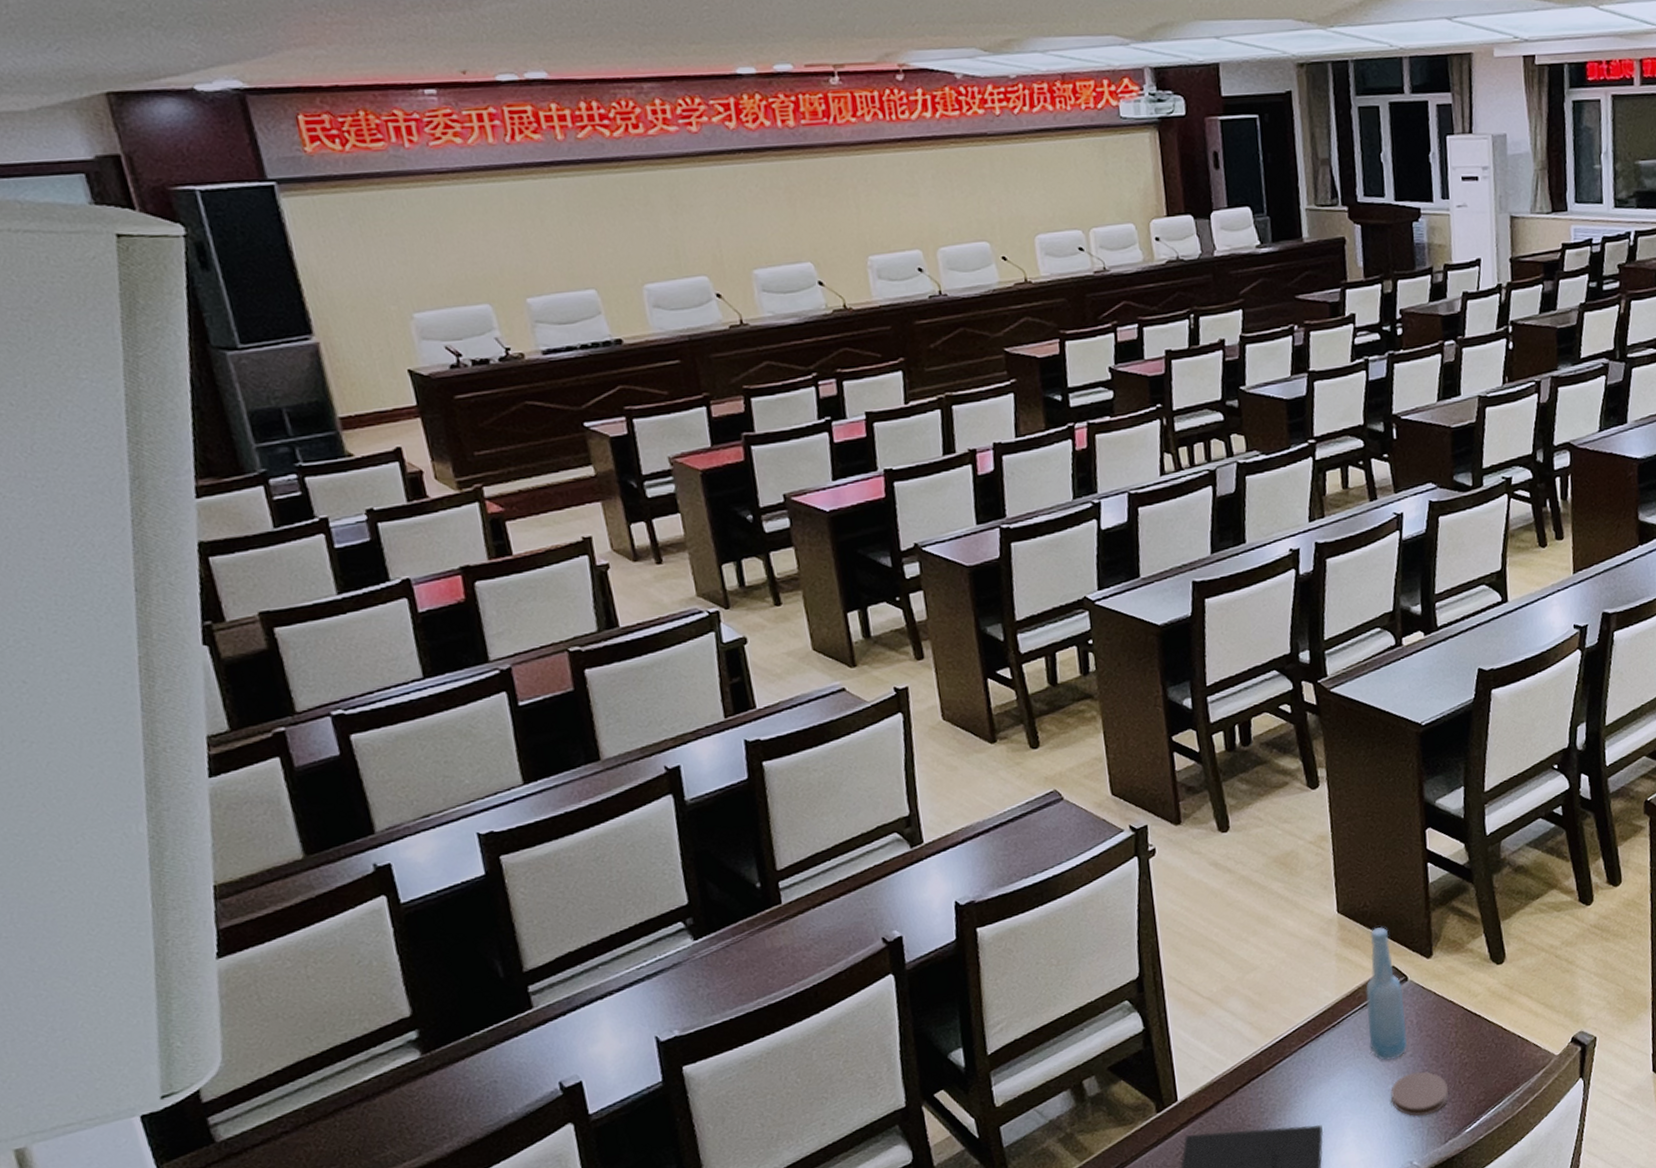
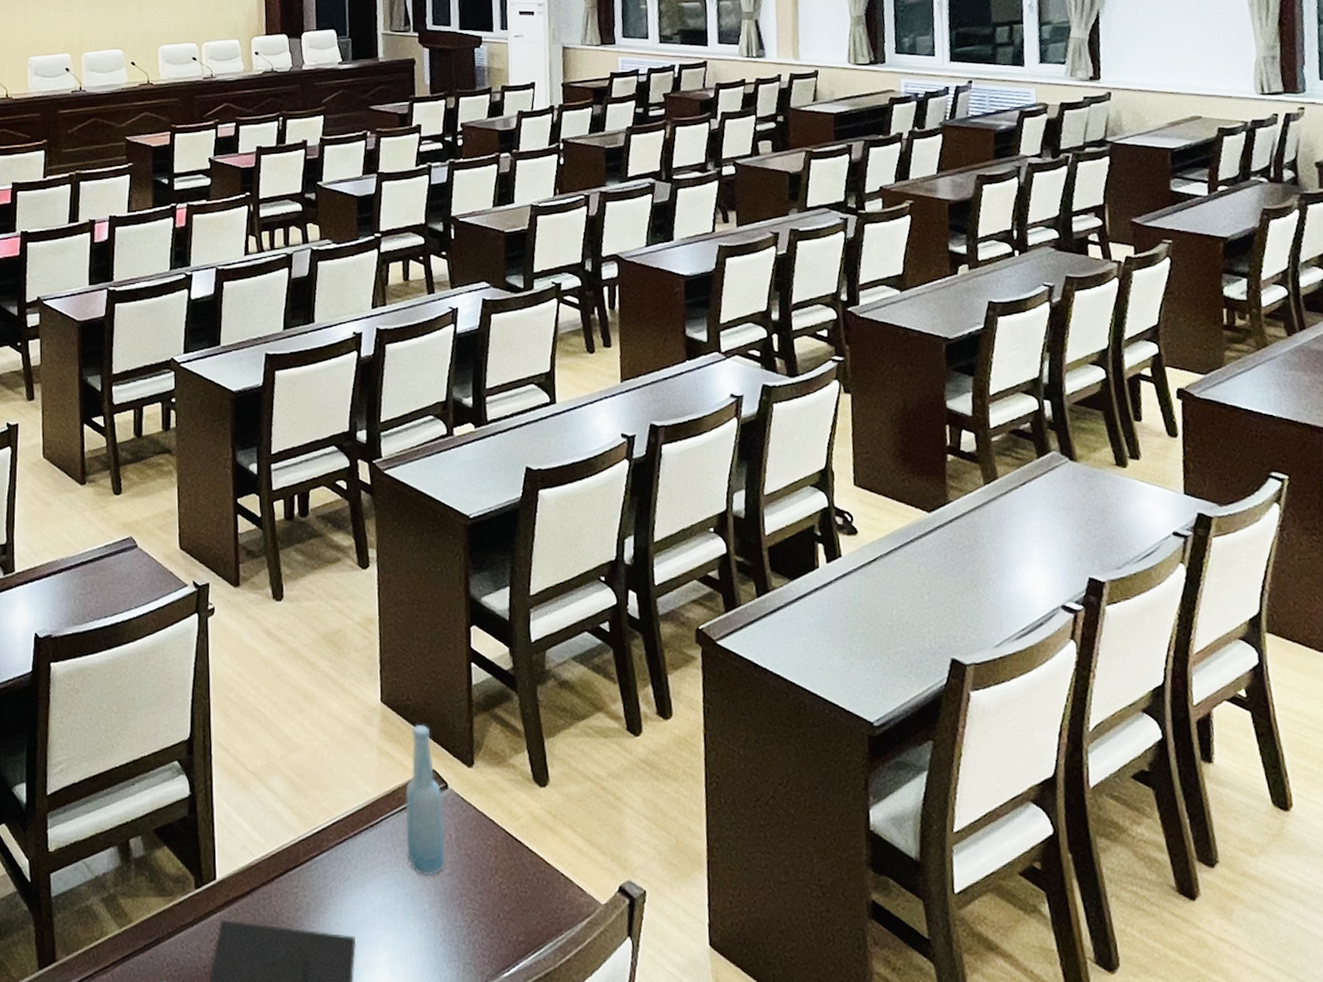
coaster: present [1390,1071,1449,1117] -> none [426,894,486,947]

